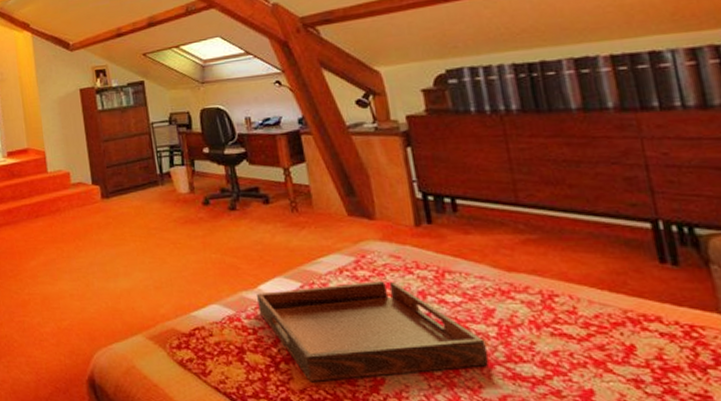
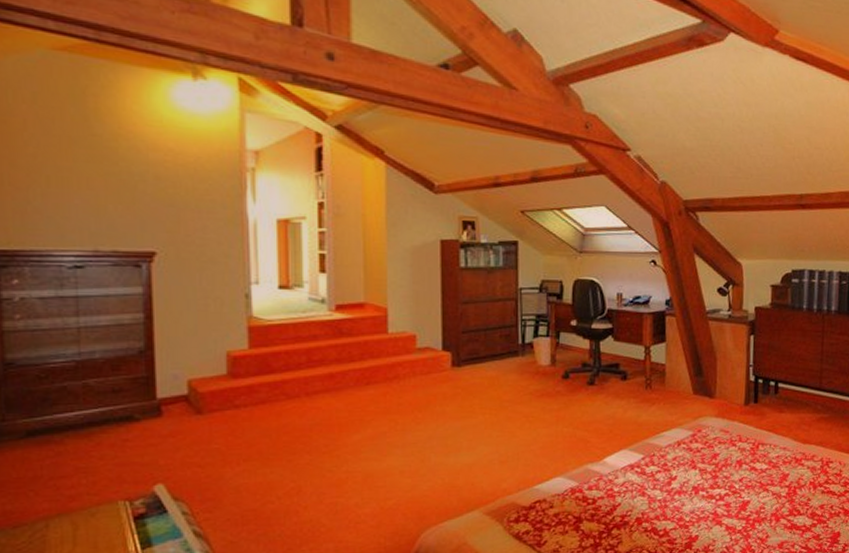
serving tray: present [257,281,489,381] -> none [601,452,778,543]

